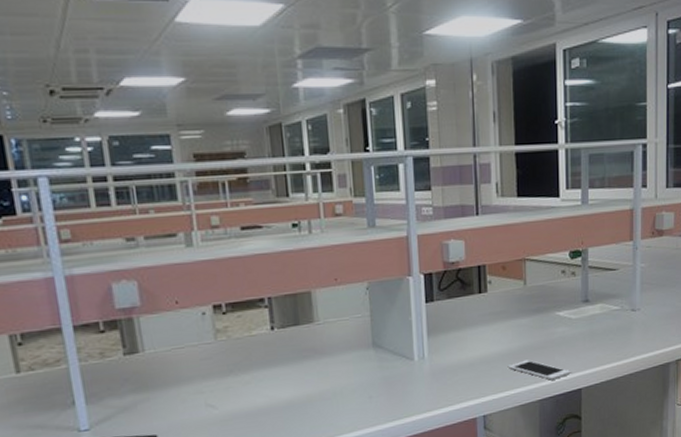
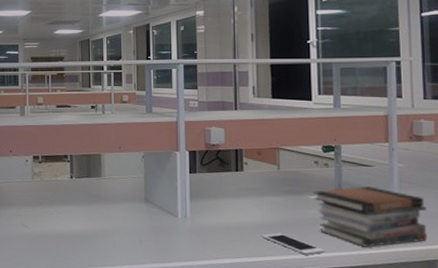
book stack: none [559,292,665,361] -> present [312,186,428,247]

